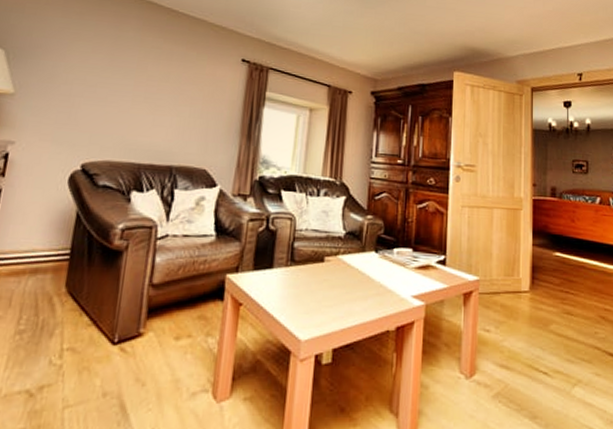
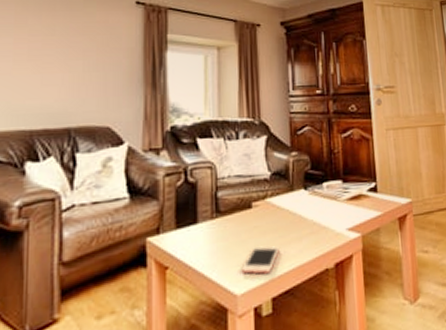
cell phone: none [307,298,345,325] -> present [241,245,279,274]

